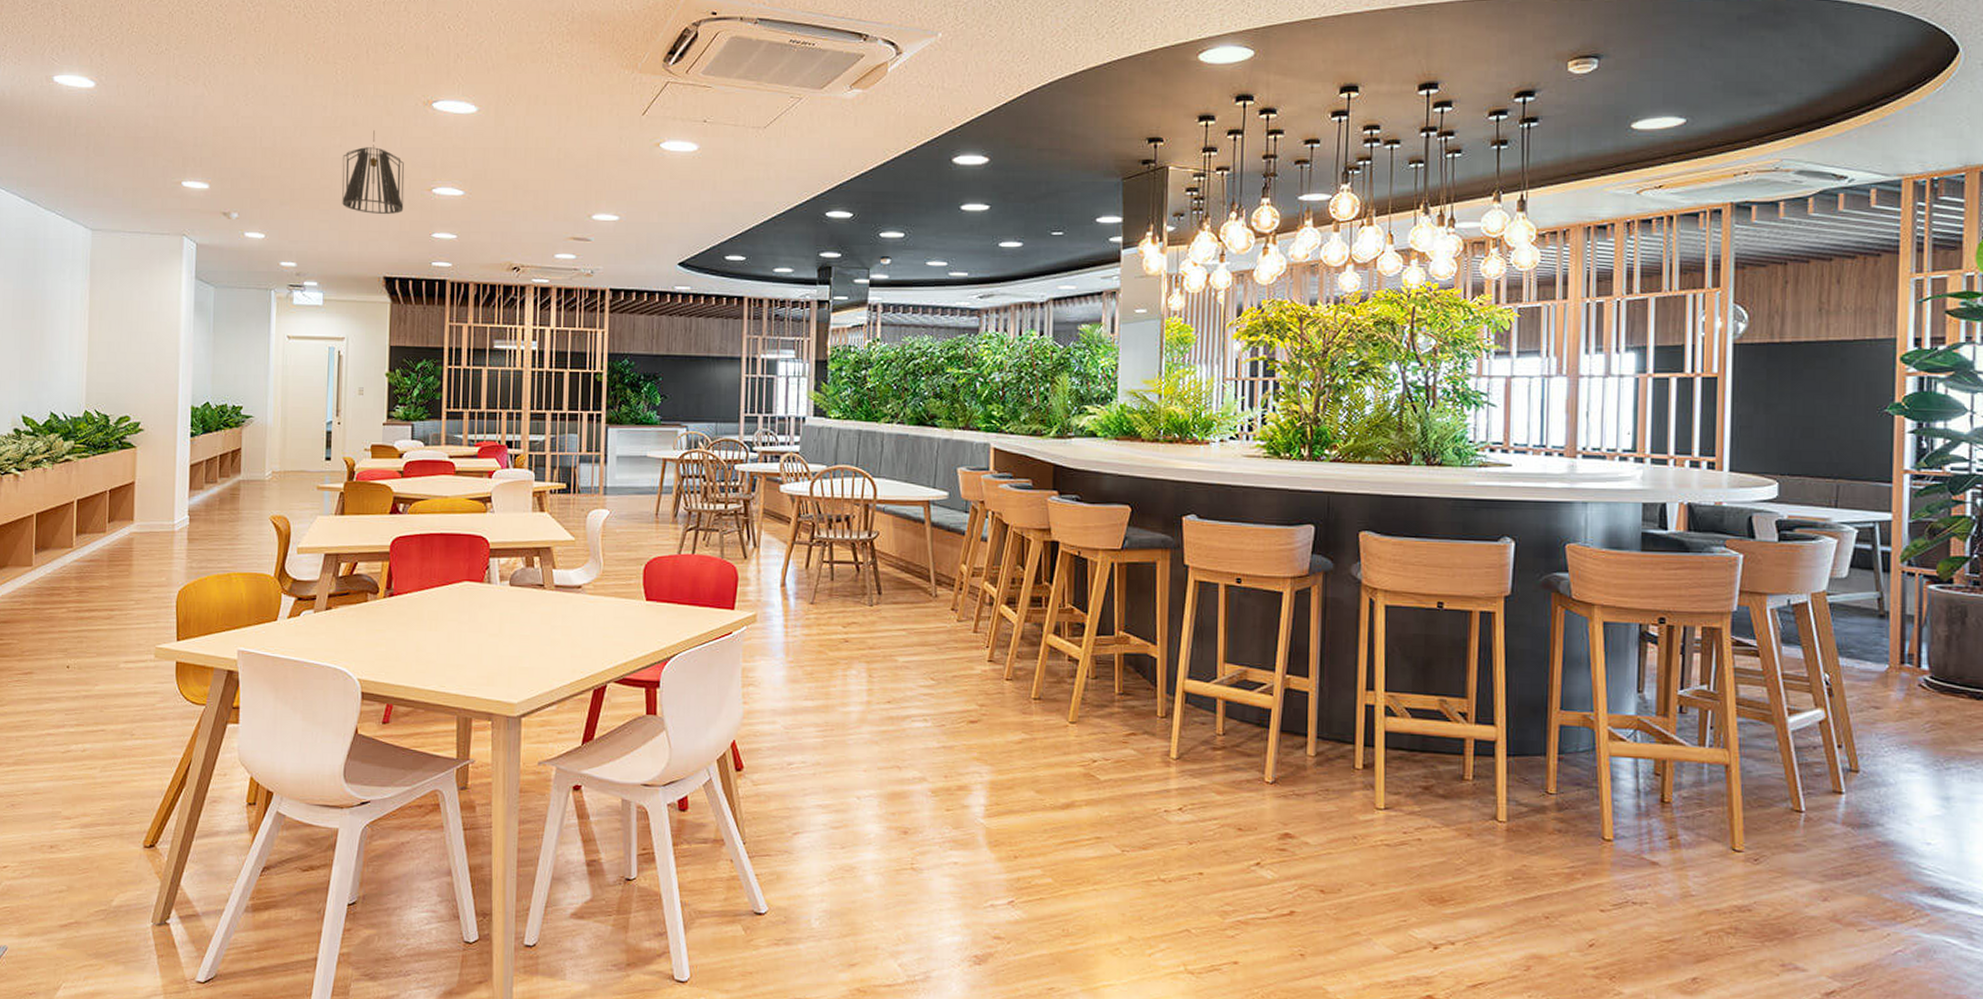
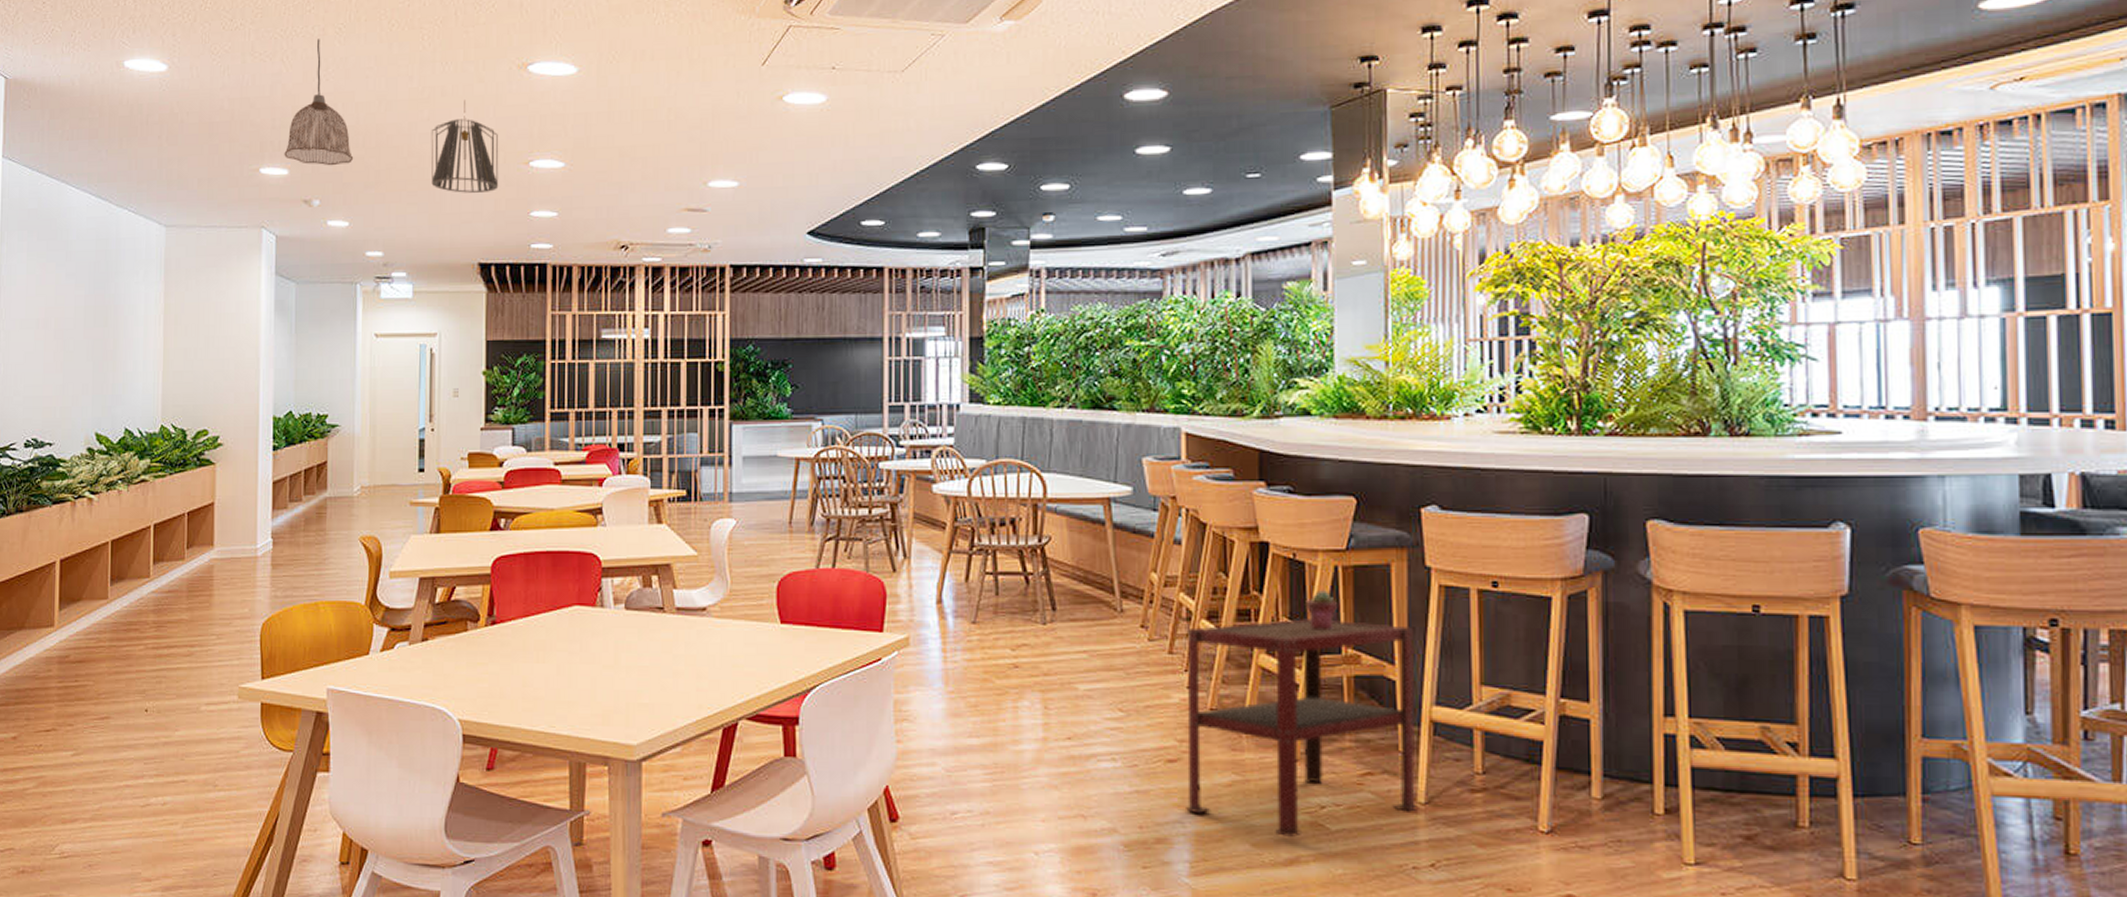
pendant lamp: none [205,67,270,183] -> present [284,39,354,166]
side table: none [983,606,1172,786] -> present [1186,619,1419,838]
potted succulent: none [1085,582,1112,616] -> present [1304,590,1337,631]

